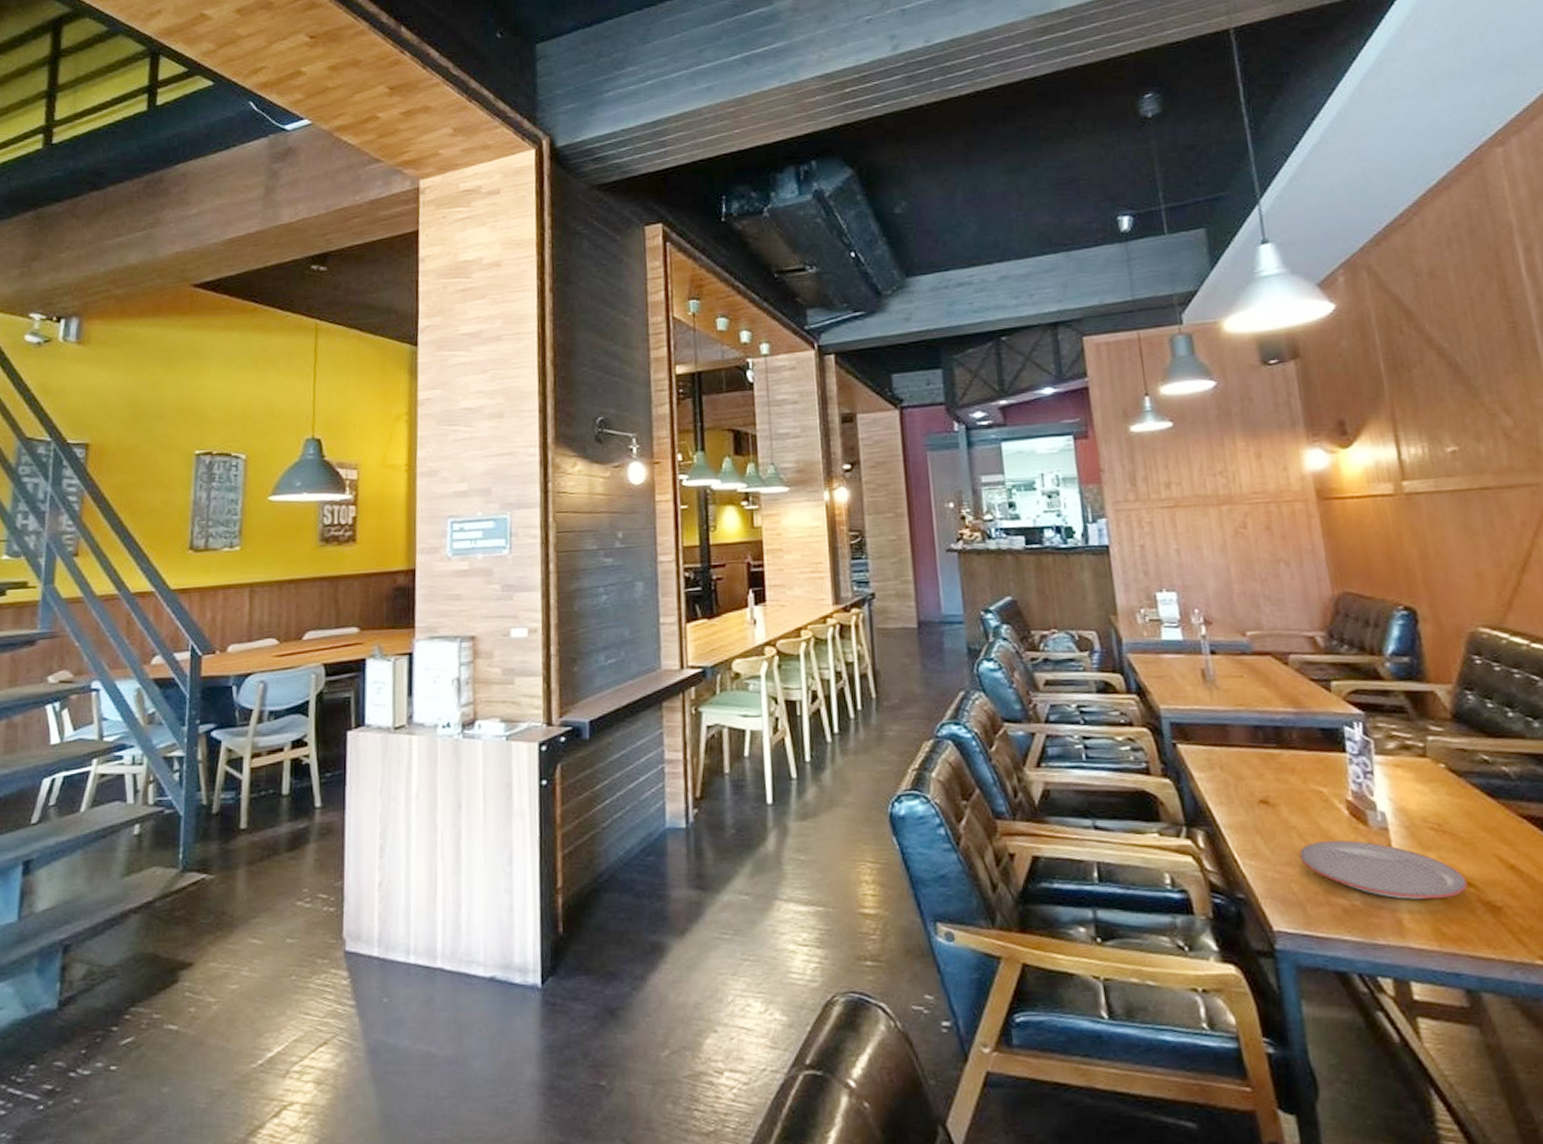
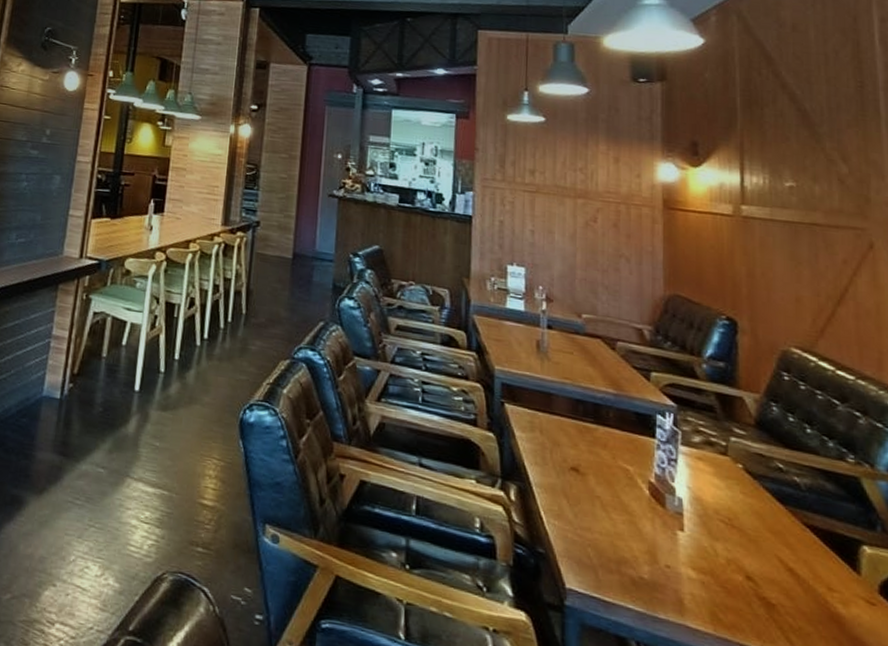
plate: present [1299,840,1468,899] -> none [600,514,748,587]

